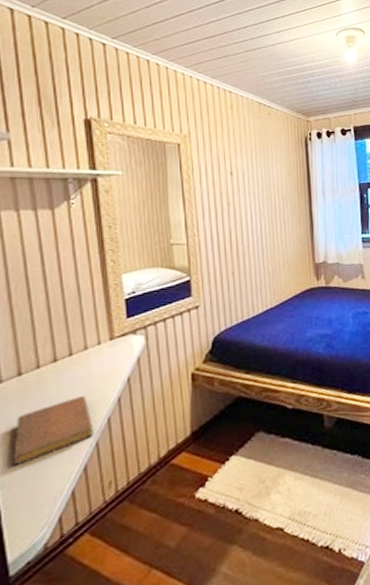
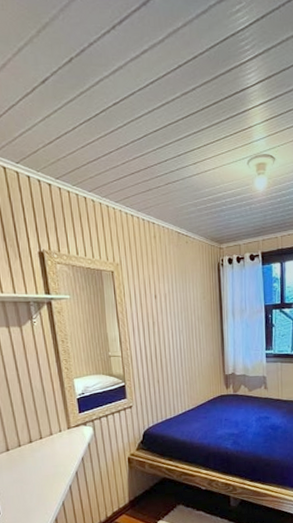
notebook: present [13,396,94,465] -> none [8,469,61,513]

